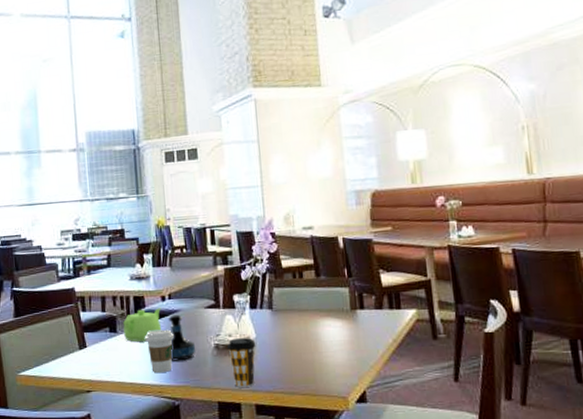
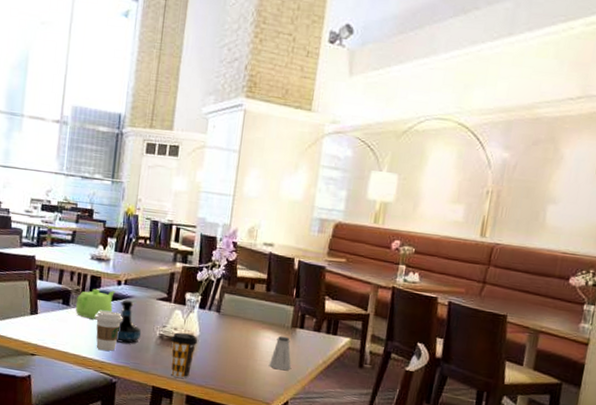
saltshaker: none [335,320,360,359] -> present [268,335,291,371]

